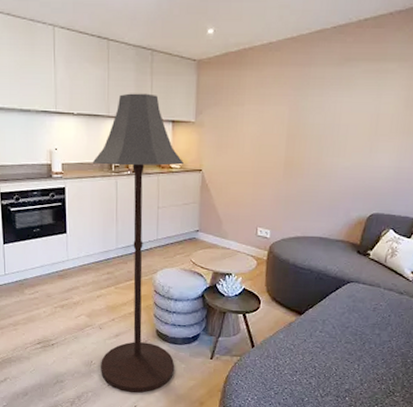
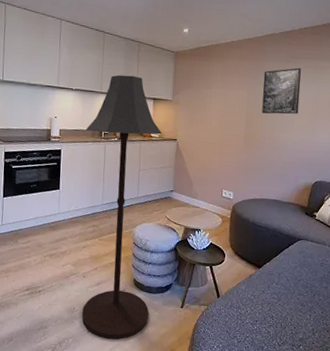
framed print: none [306,73,358,134] -> present [262,67,302,115]

